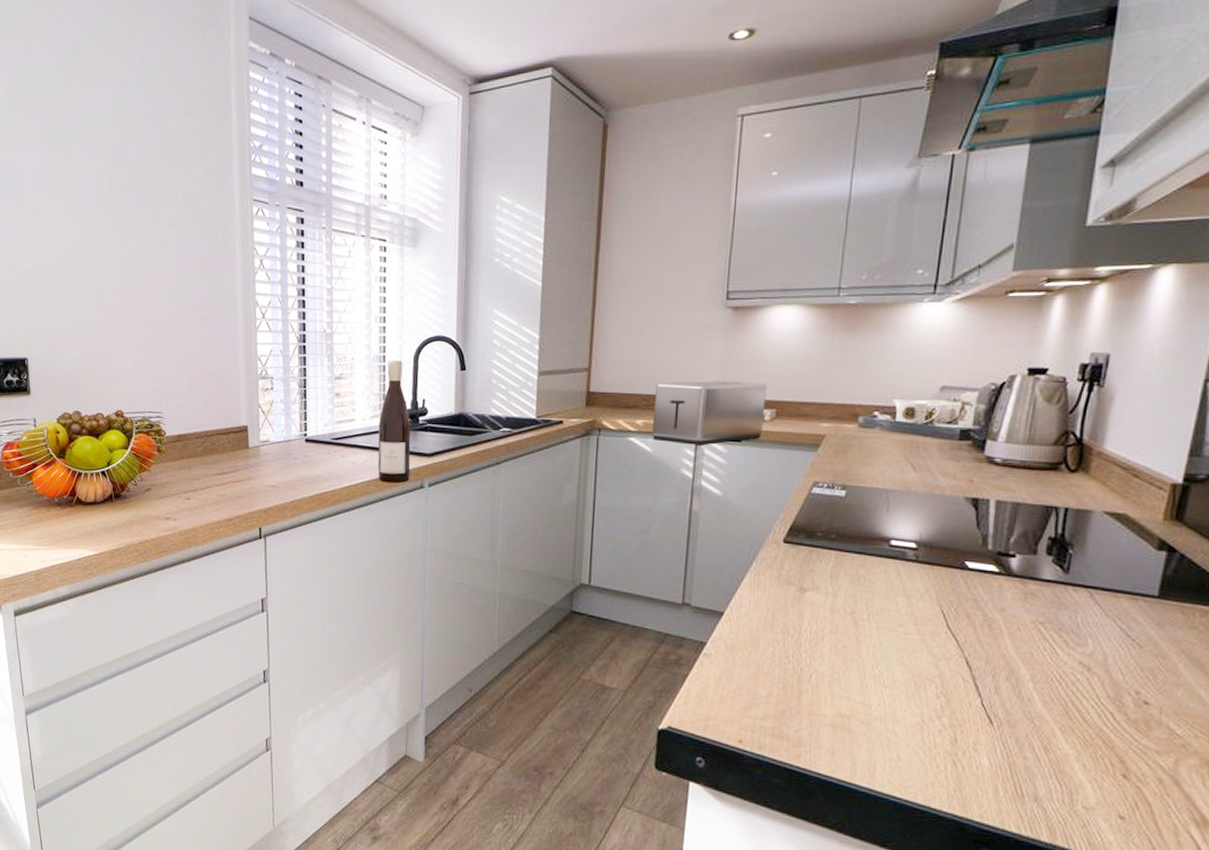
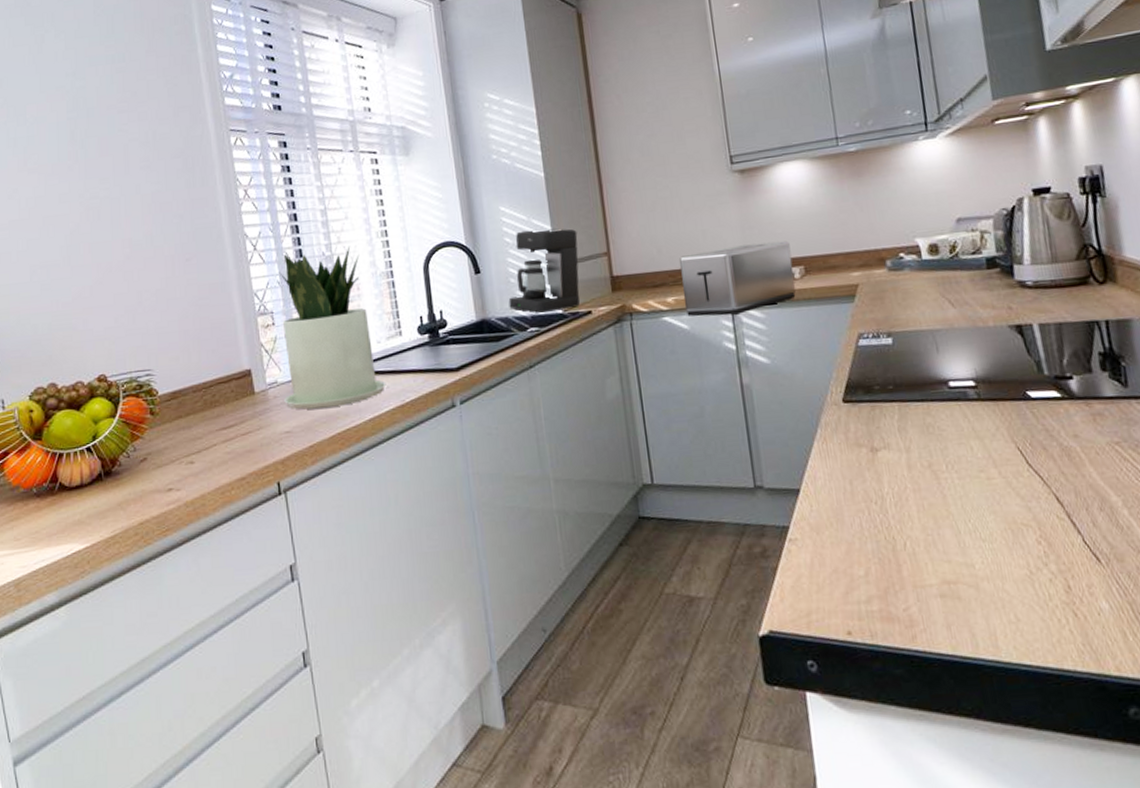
planter: none [273,326,365,471] -> present [279,246,387,410]
bottle: present [377,359,411,484] -> none [395,272,439,408]
coffee maker: none [487,336,563,416] -> present [508,229,580,313]

